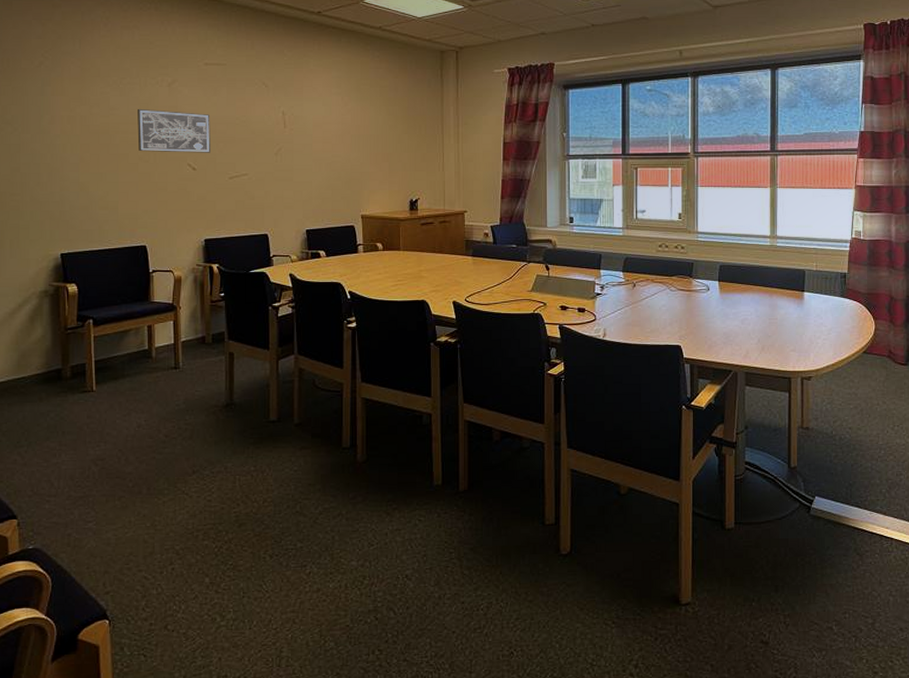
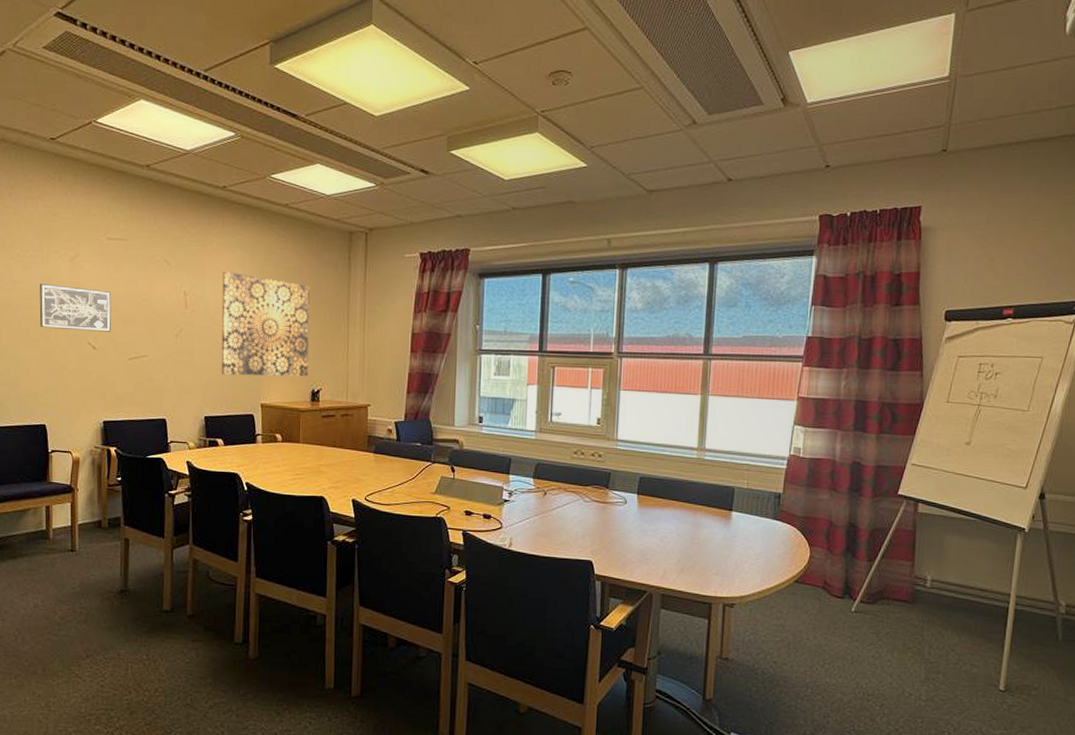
wall art: none [319,91,406,189] -> present [221,271,310,377]

